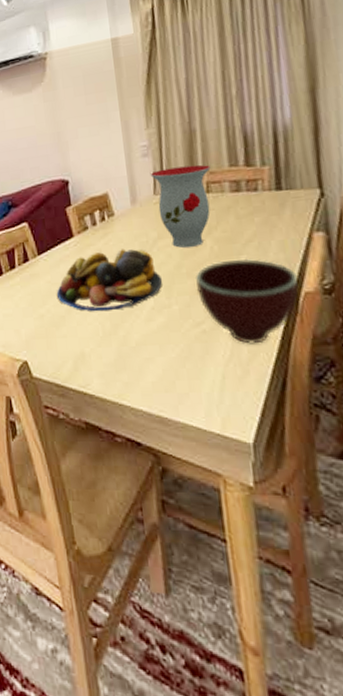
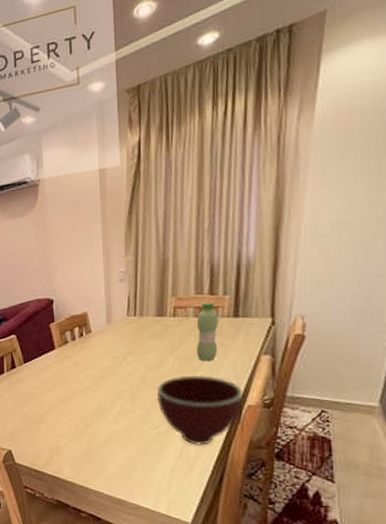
fruit bowl: present [57,249,163,312] -> none [39,361,129,413]
vase: present [150,164,211,248] -> none [125,291,179,363]
water bottle: none [234,175,263,243] -> present [196,302,219,362]

